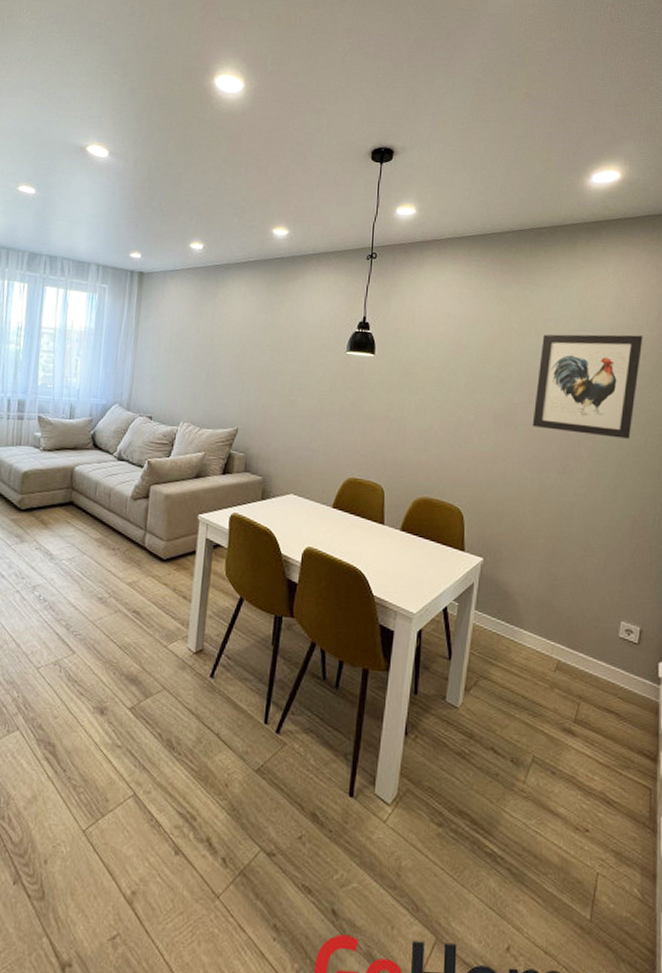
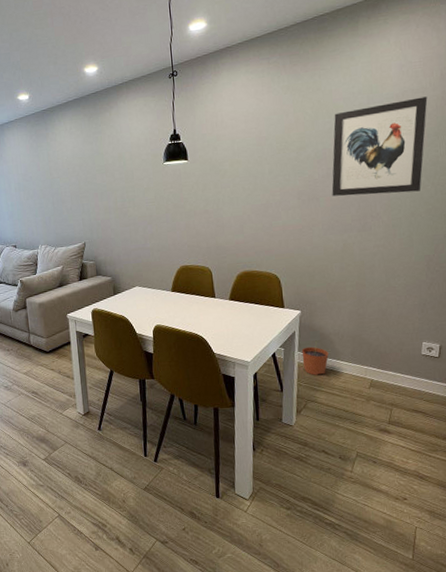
plant pot: none [478,599,511,645] -> present [301,340,329,375]

